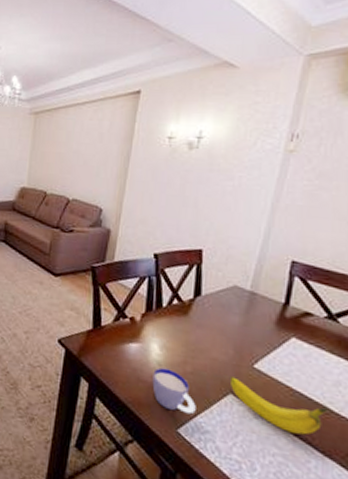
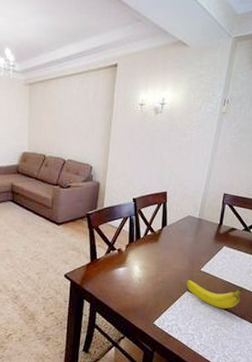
cup: present [152,367,196,415] -> none [136,282,165,311]

